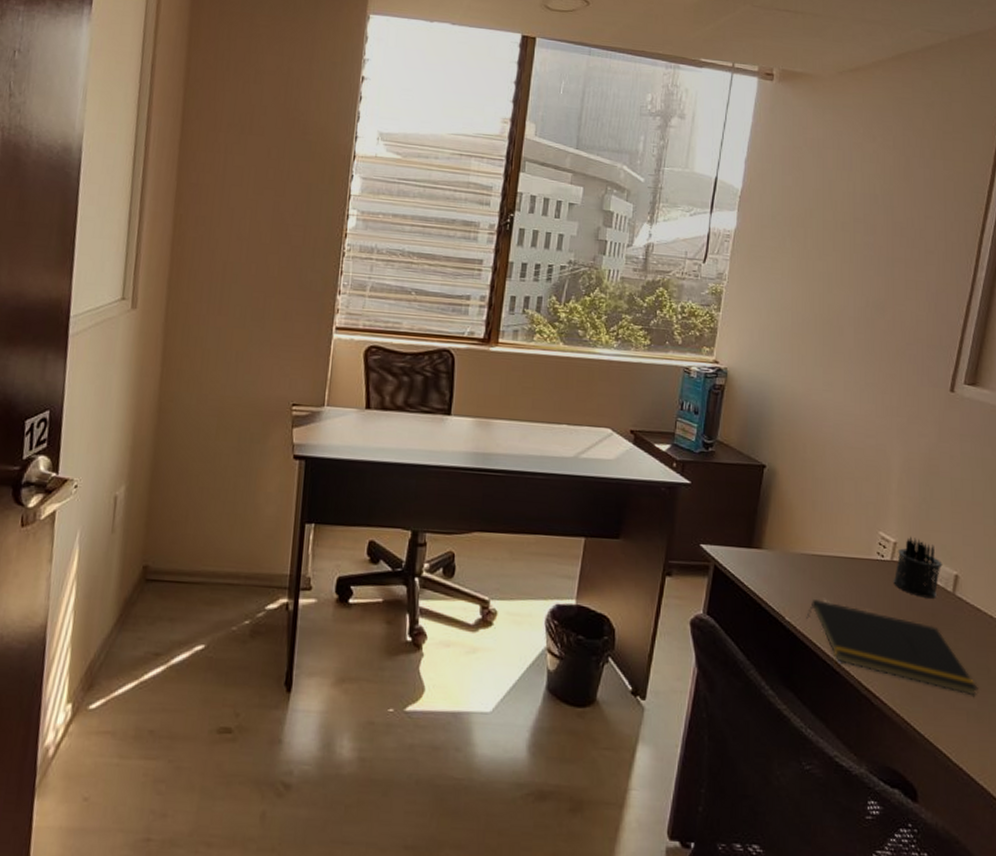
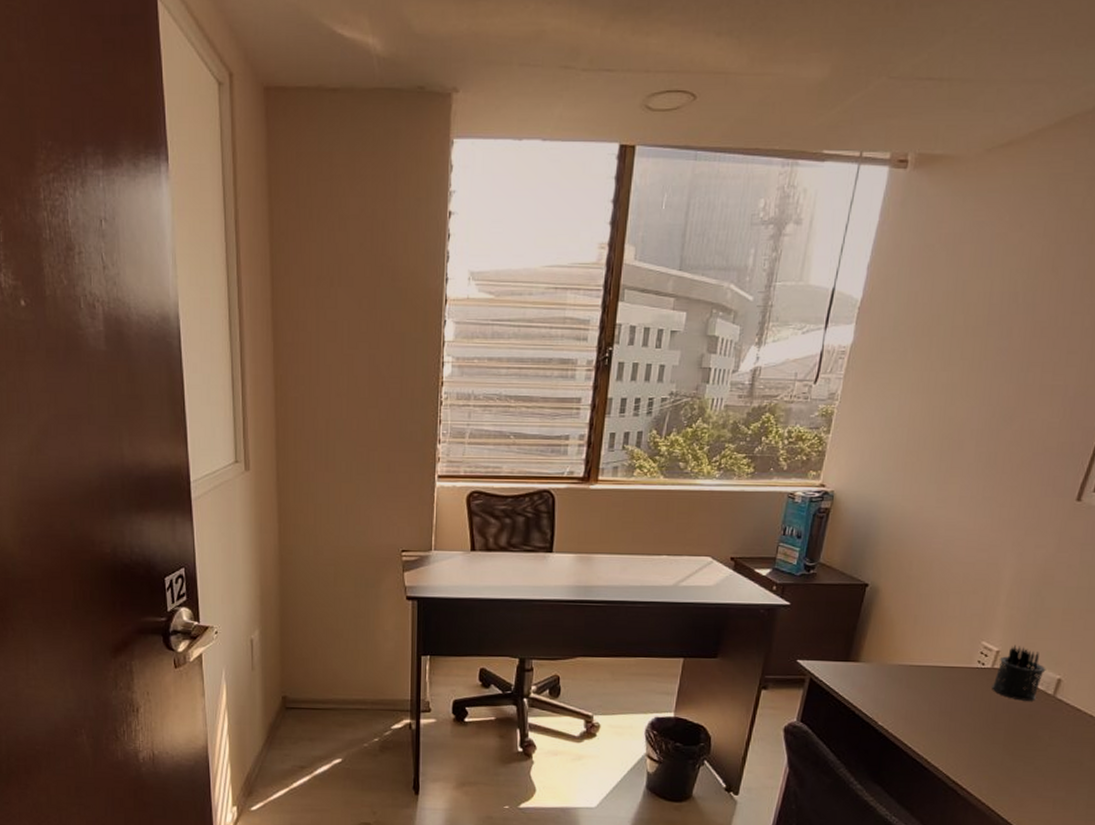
notepad: present [806,600,978,696] -> none [899,706,1068,786]

